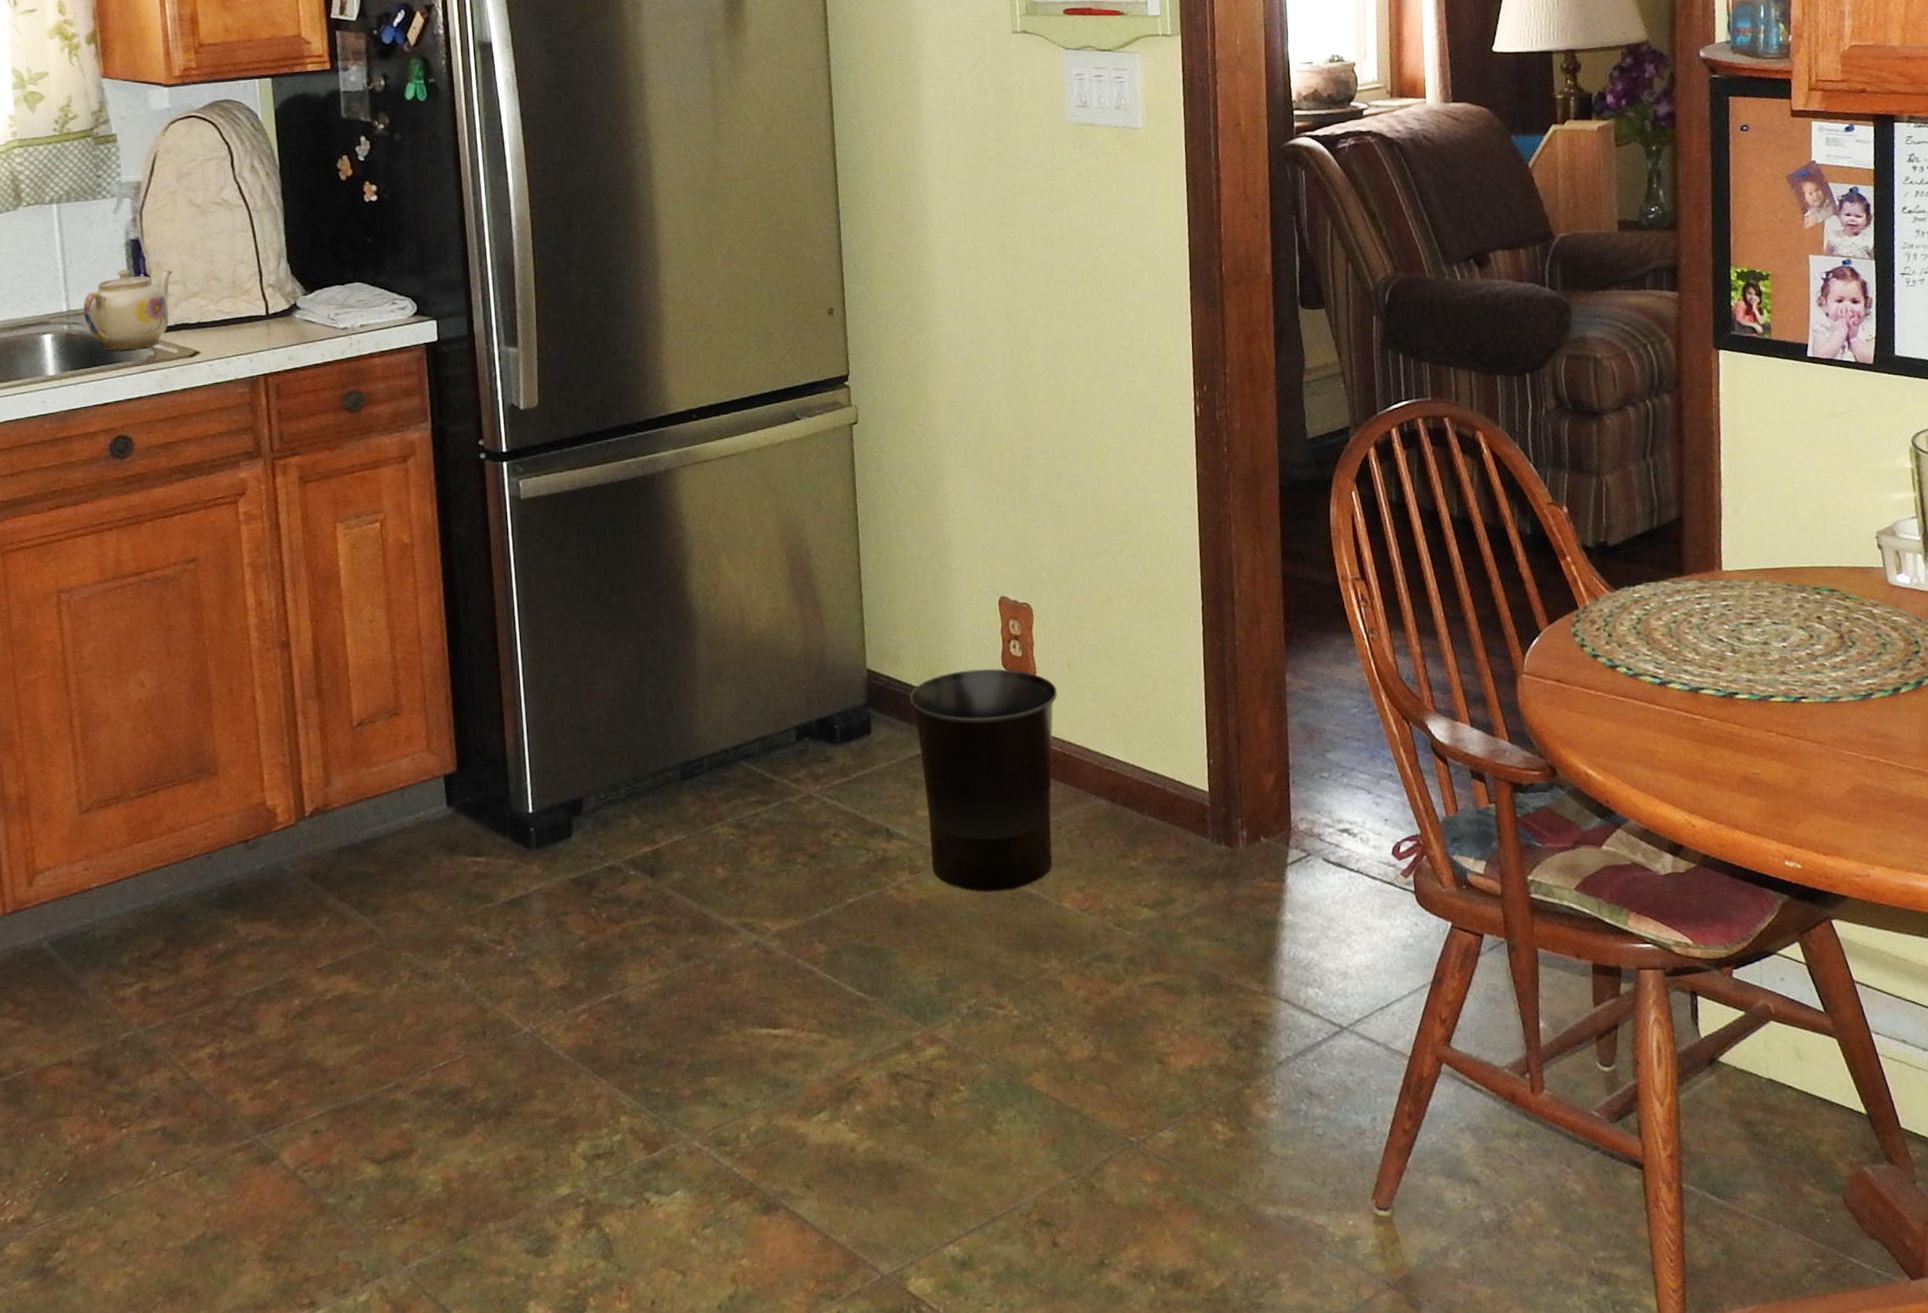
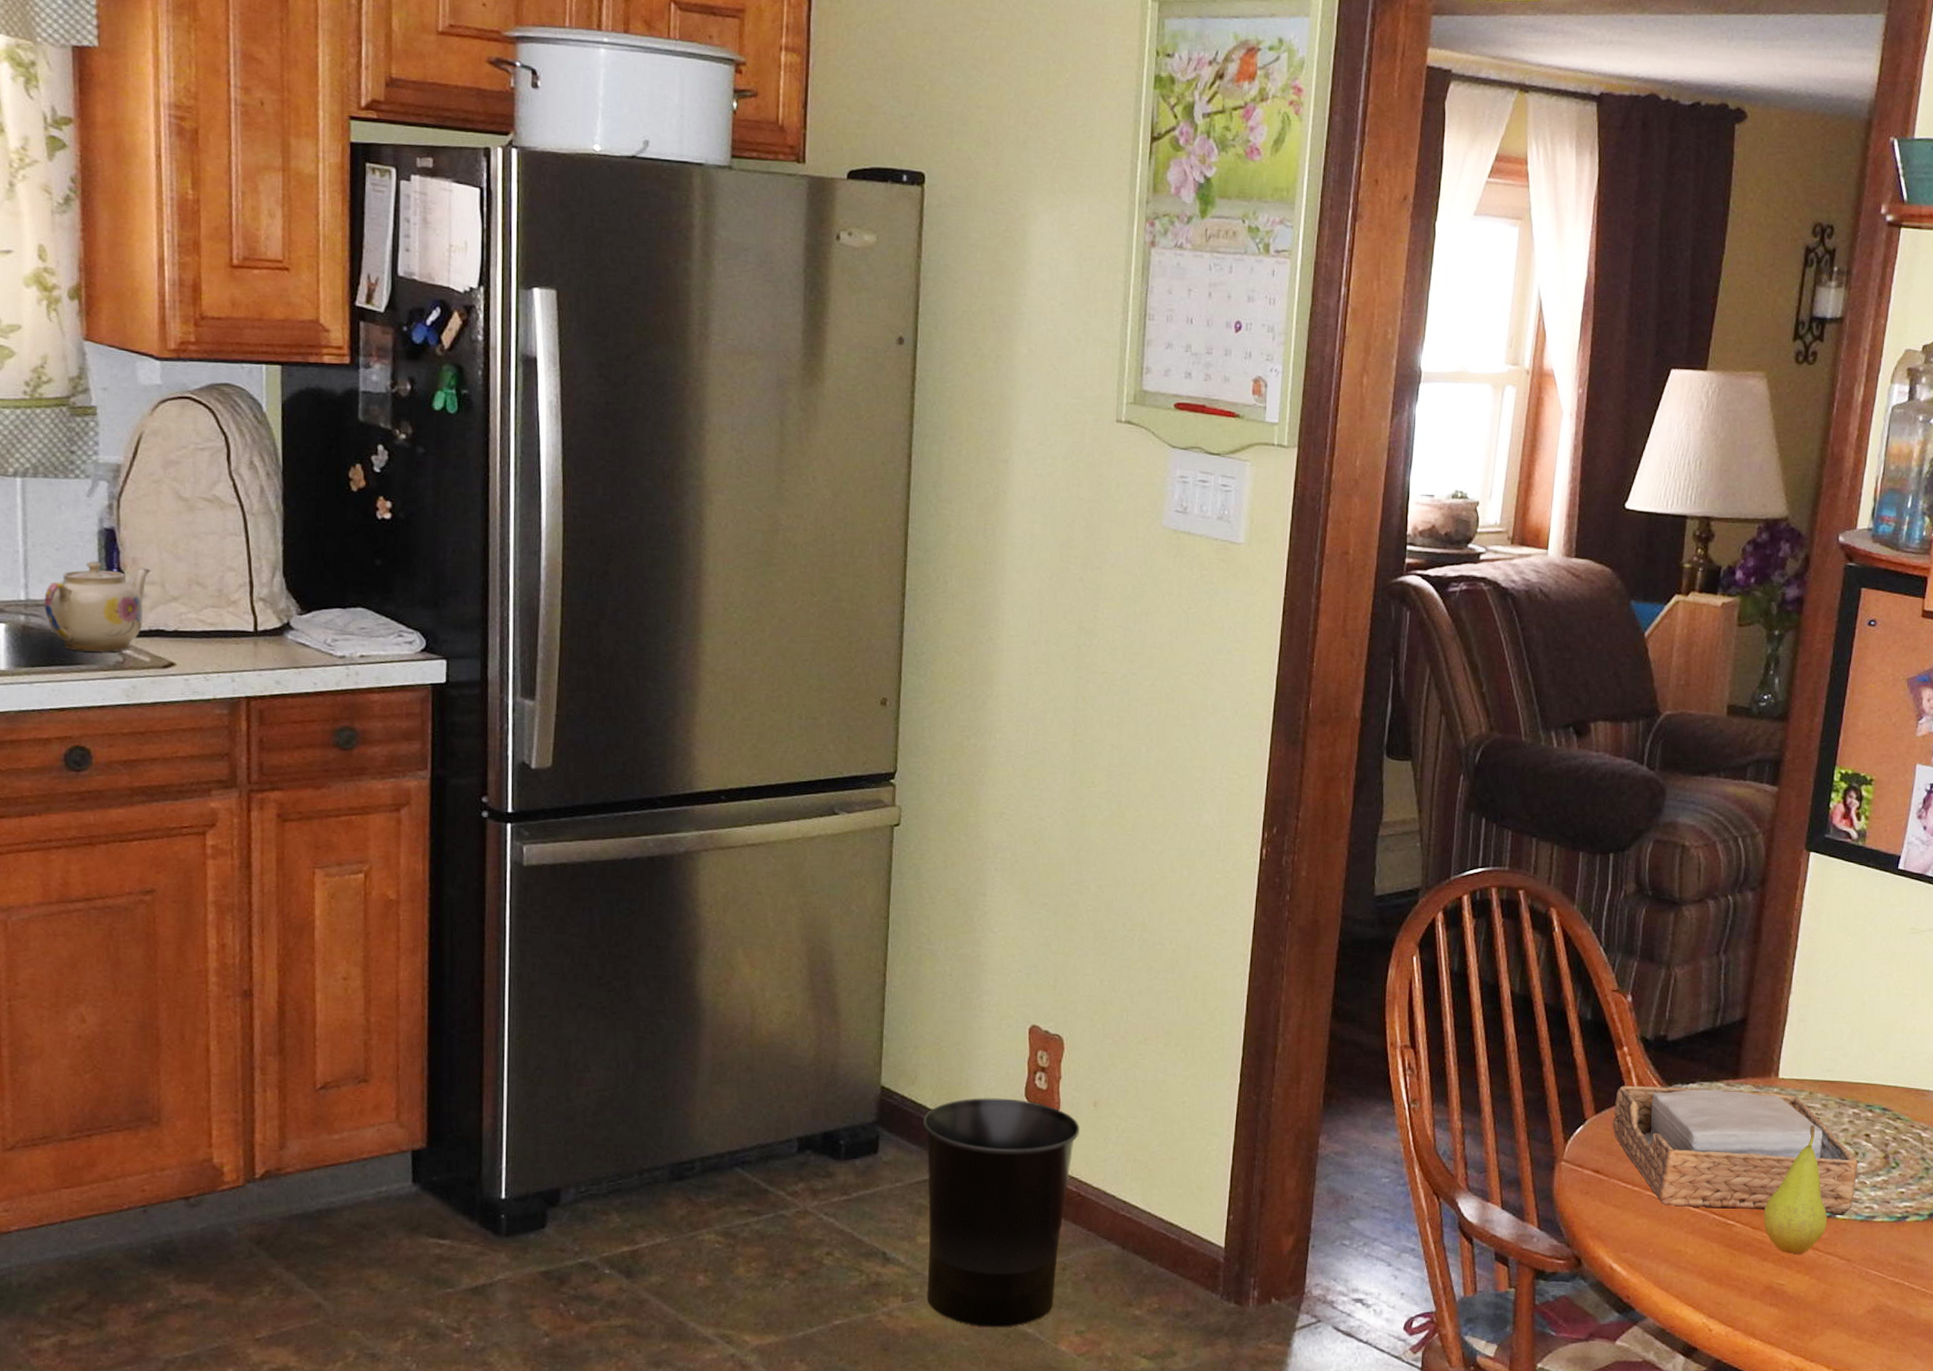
napkin holder: none [1566,585,1816,707] -> present [1612,1085,1857,1215]
fruit: none [1728,612,1794,742] -> present [1763,1124,1828,1254]

